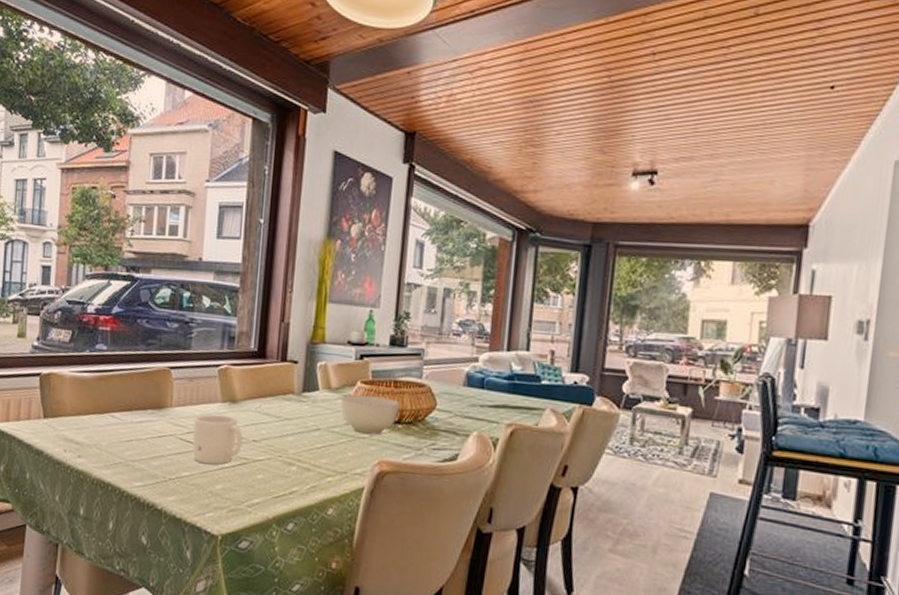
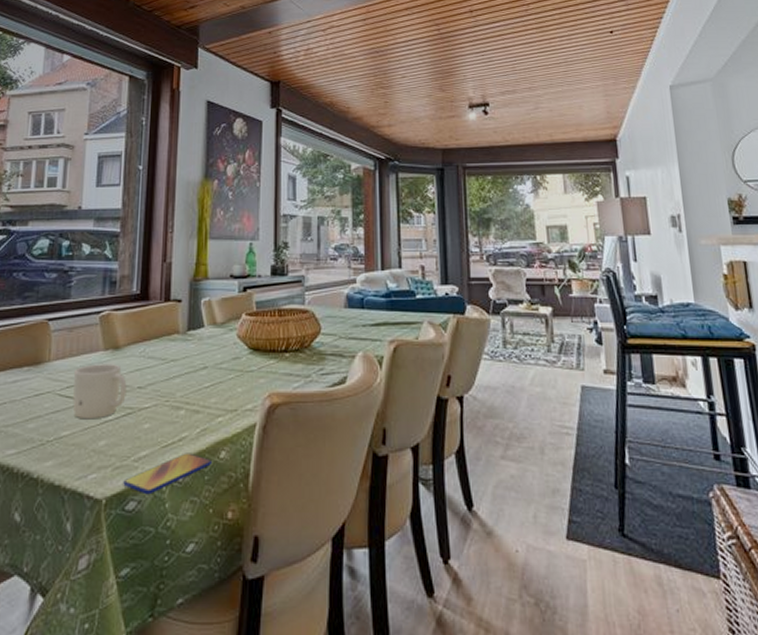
smartphone: none [237,505,320,538] -> present [123,453,212,495]
bowl: present [340,394,400,435] -> none [226,327,286,366]

